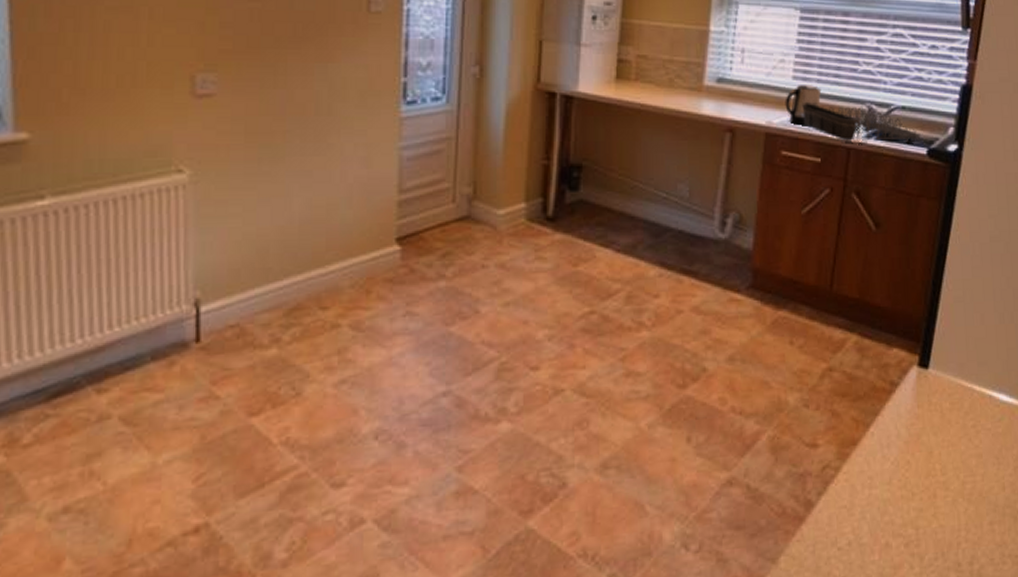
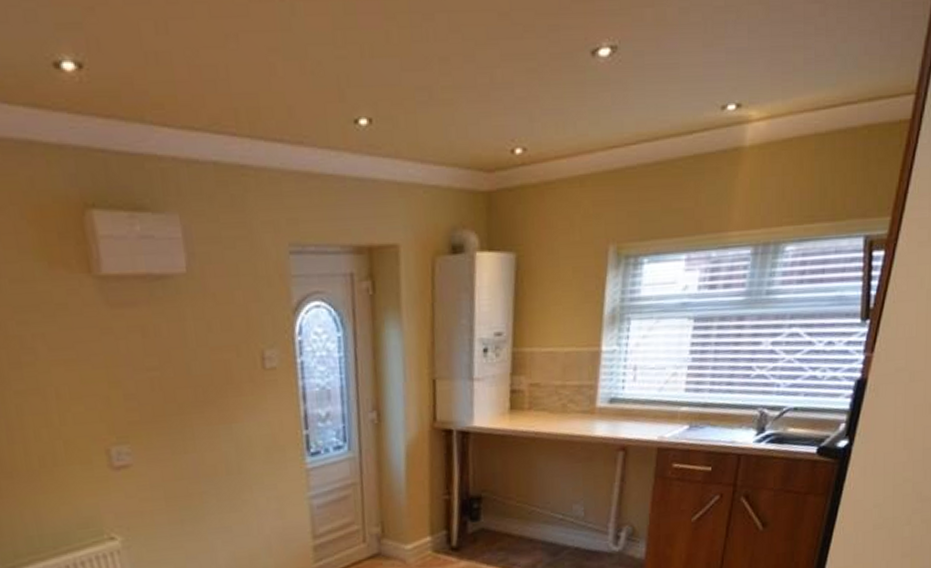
kettle: present [785,85,822,125] -> none [677,395,714,437]
dish rack: present [801,103,921,144] -> none [693,413,812,449]

